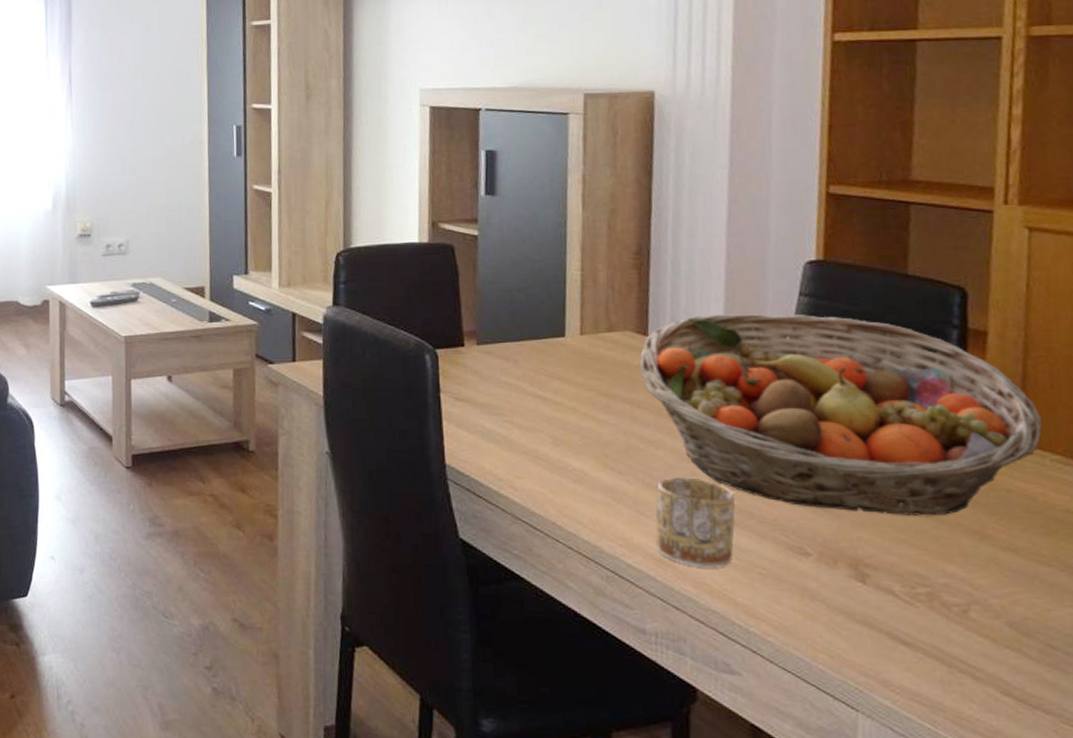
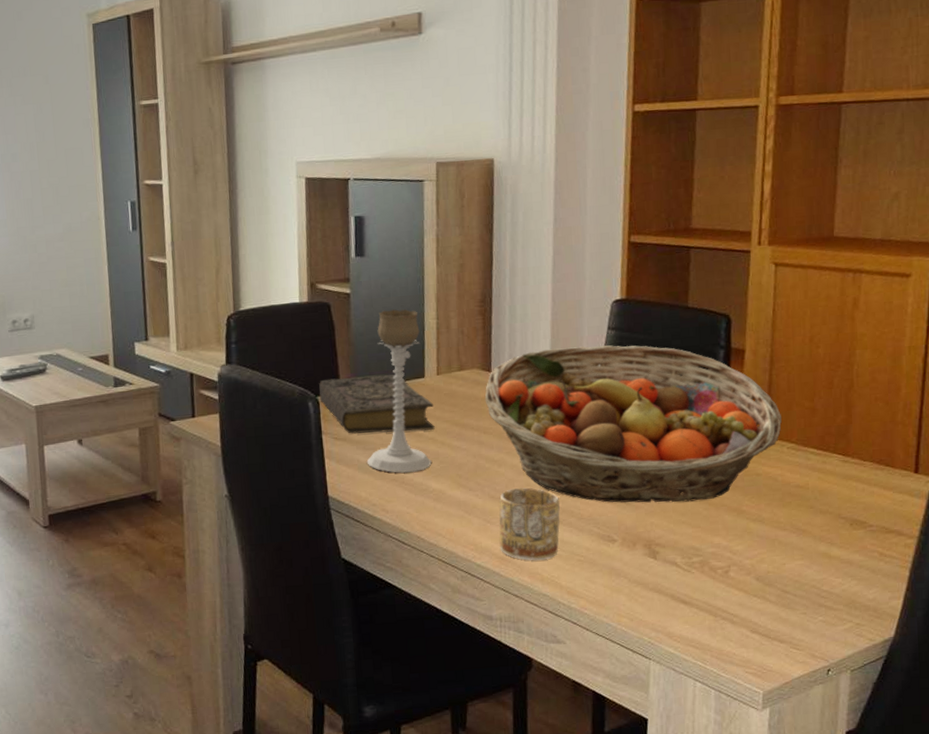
book: none [438,330,577,399] -> present [319,374,435,434]
candle holder: none [492,256,572,446] -> present [366,309,432,473]

